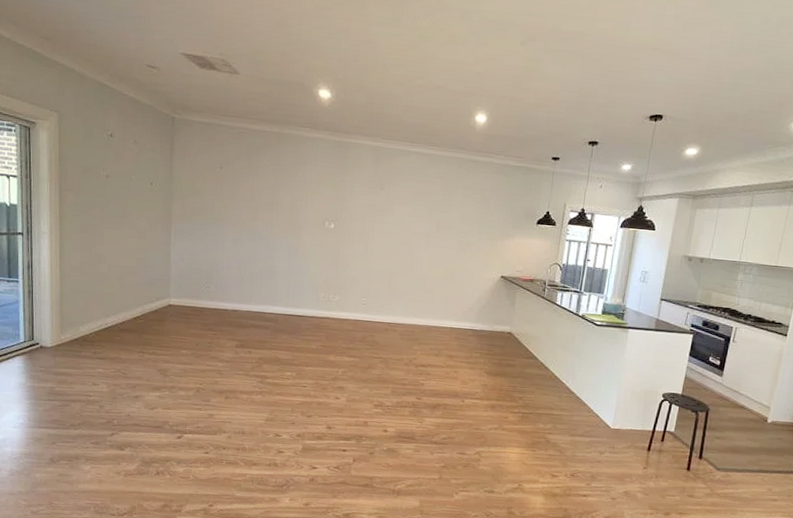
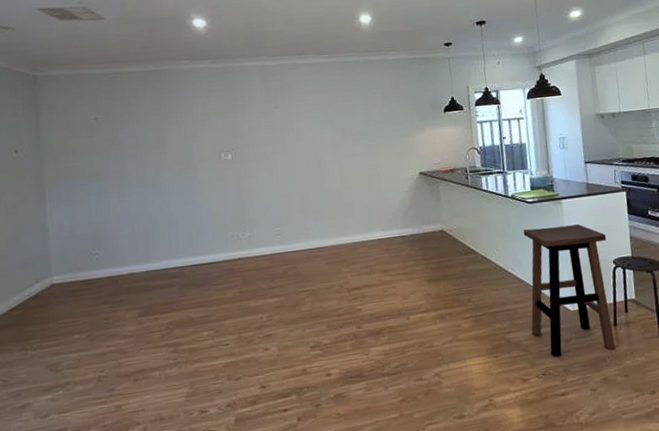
bar stool: none [570,347,662,470] -> present [523,224,616,358]

